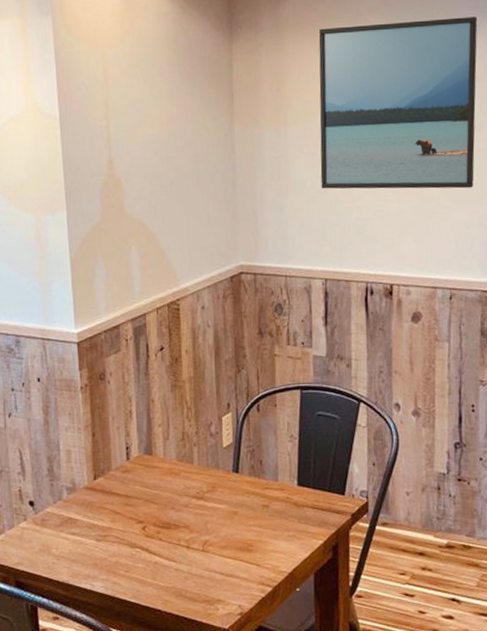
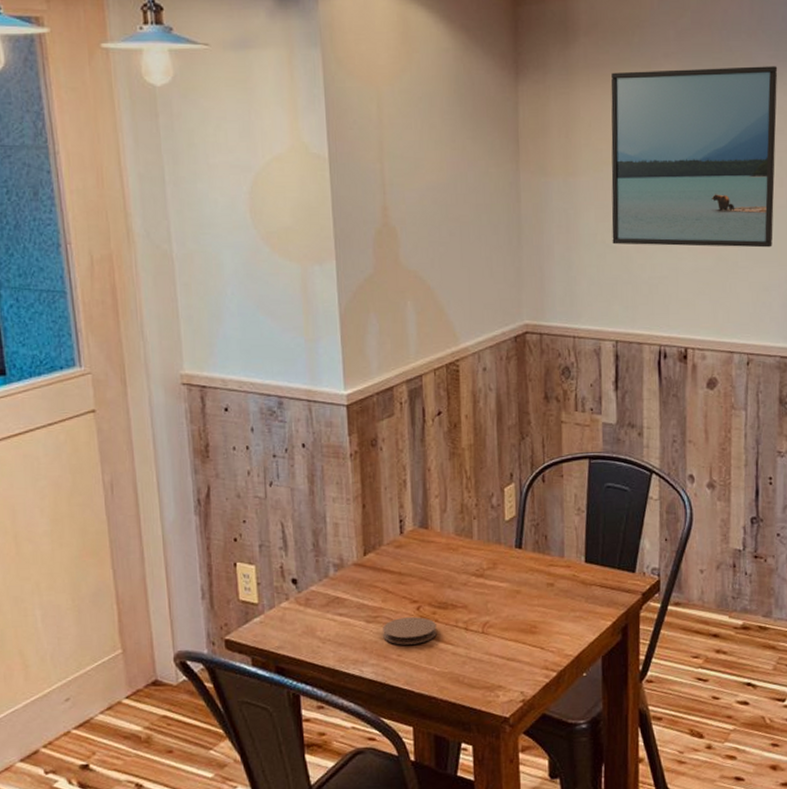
coaster: none [112,536,161,562] -> present [383,617,437,645]

